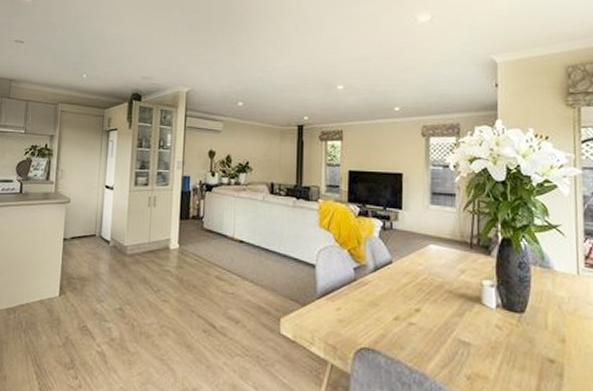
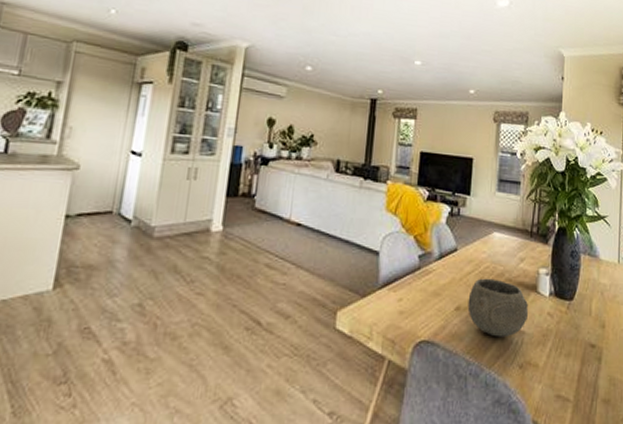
bowl: none [407,289,473,348] -> present [467,278,528,338]

